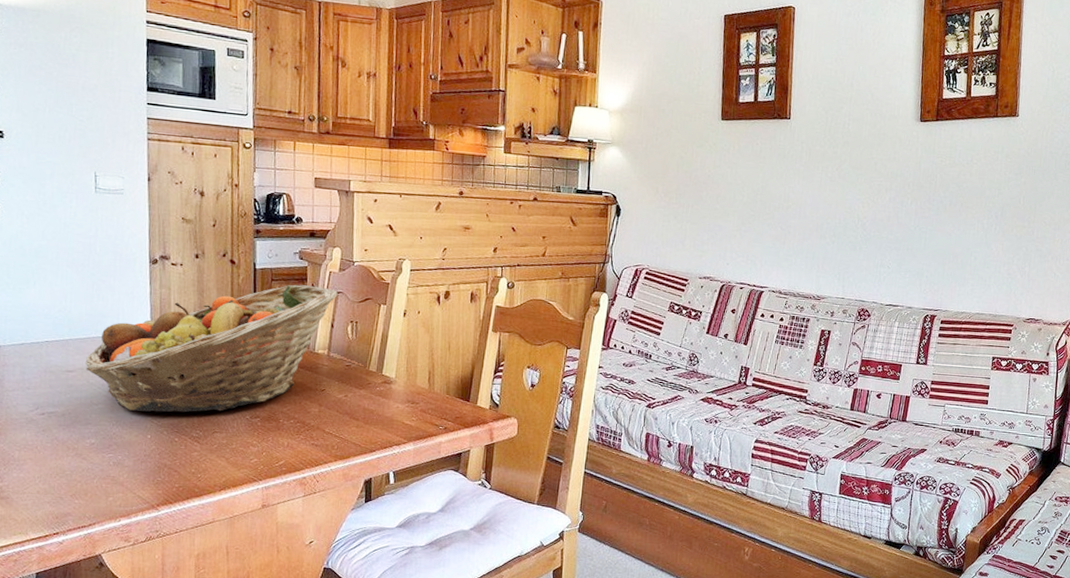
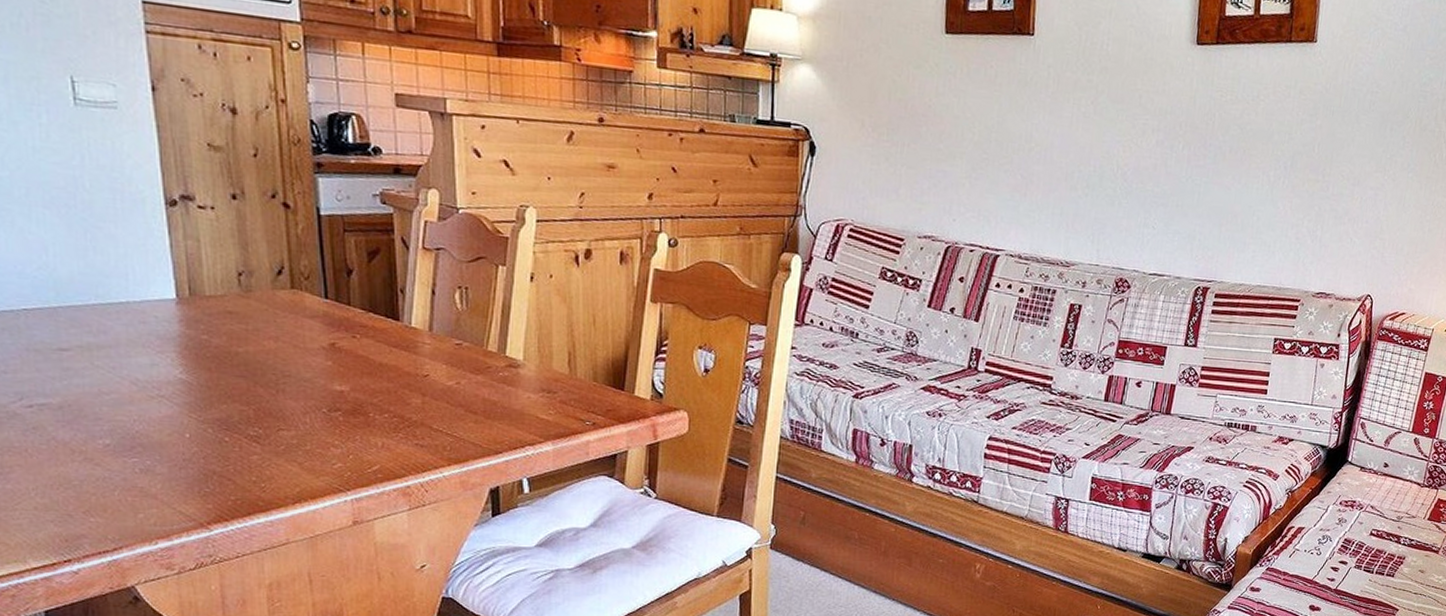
fruit basket: present [85,284,338,413] -> none [84,237,438,405]

